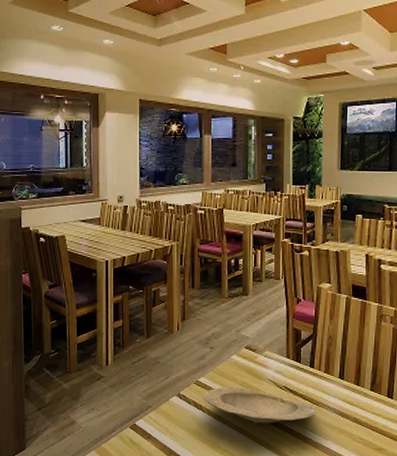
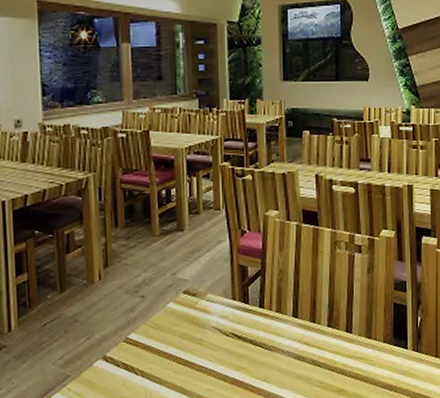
plate: present [203,387,317,424] -> none [134,340,270,381]

